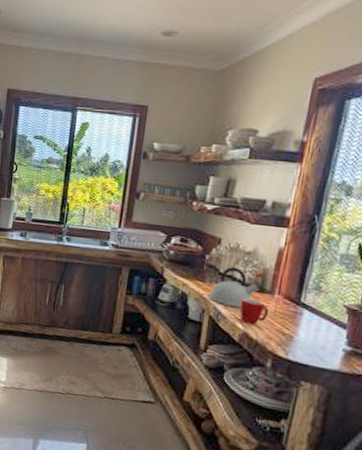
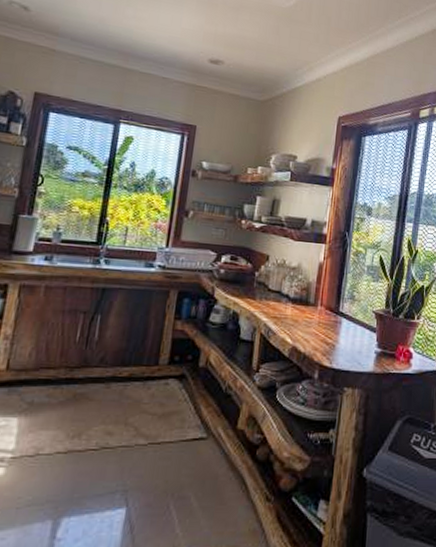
kettle: present [209,267,260,308] -> none [259,282,305,323]
mug: present [239,298,269,324] -> none [288,312,314,337]

